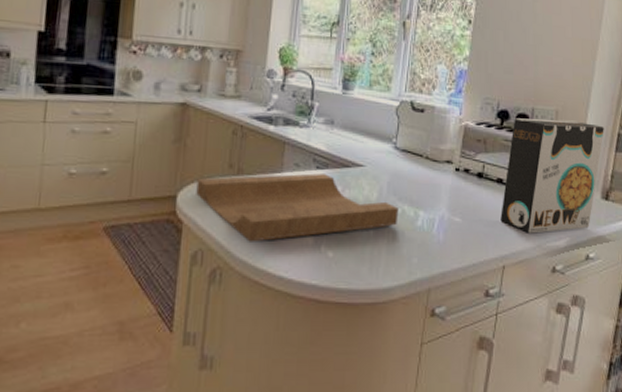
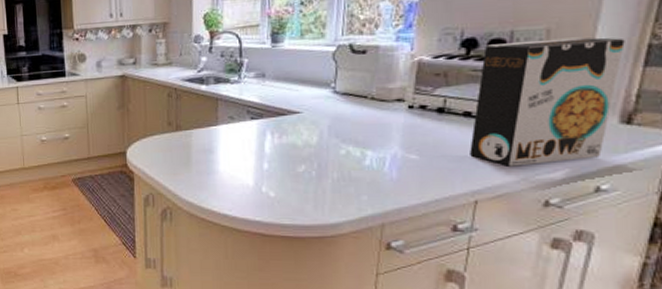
cutting board: present [196,173,399,242] -> none [141,123,343,187]

